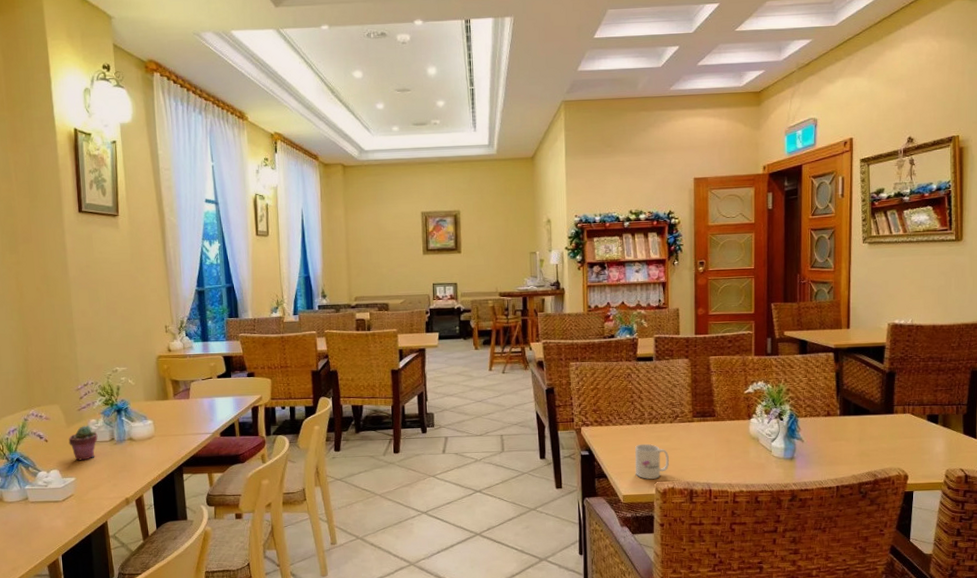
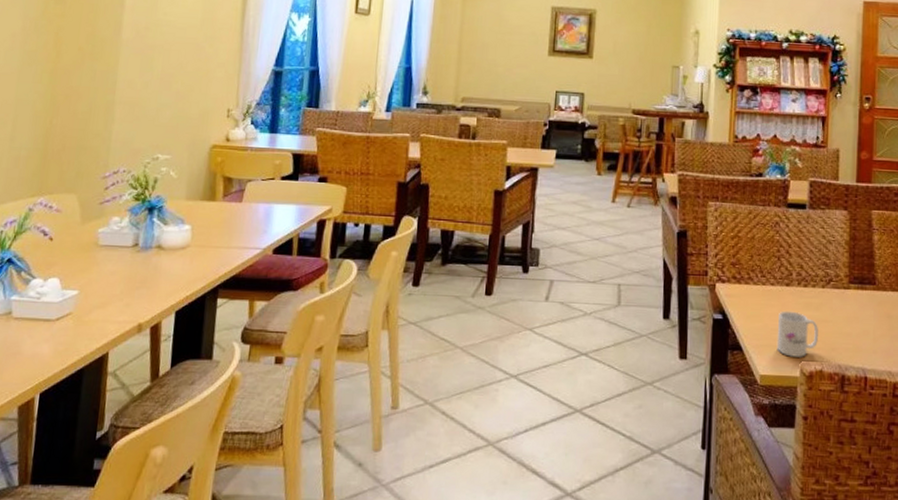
potted succulent: present [68,426,98,461] -> none [79,224,119,269]

